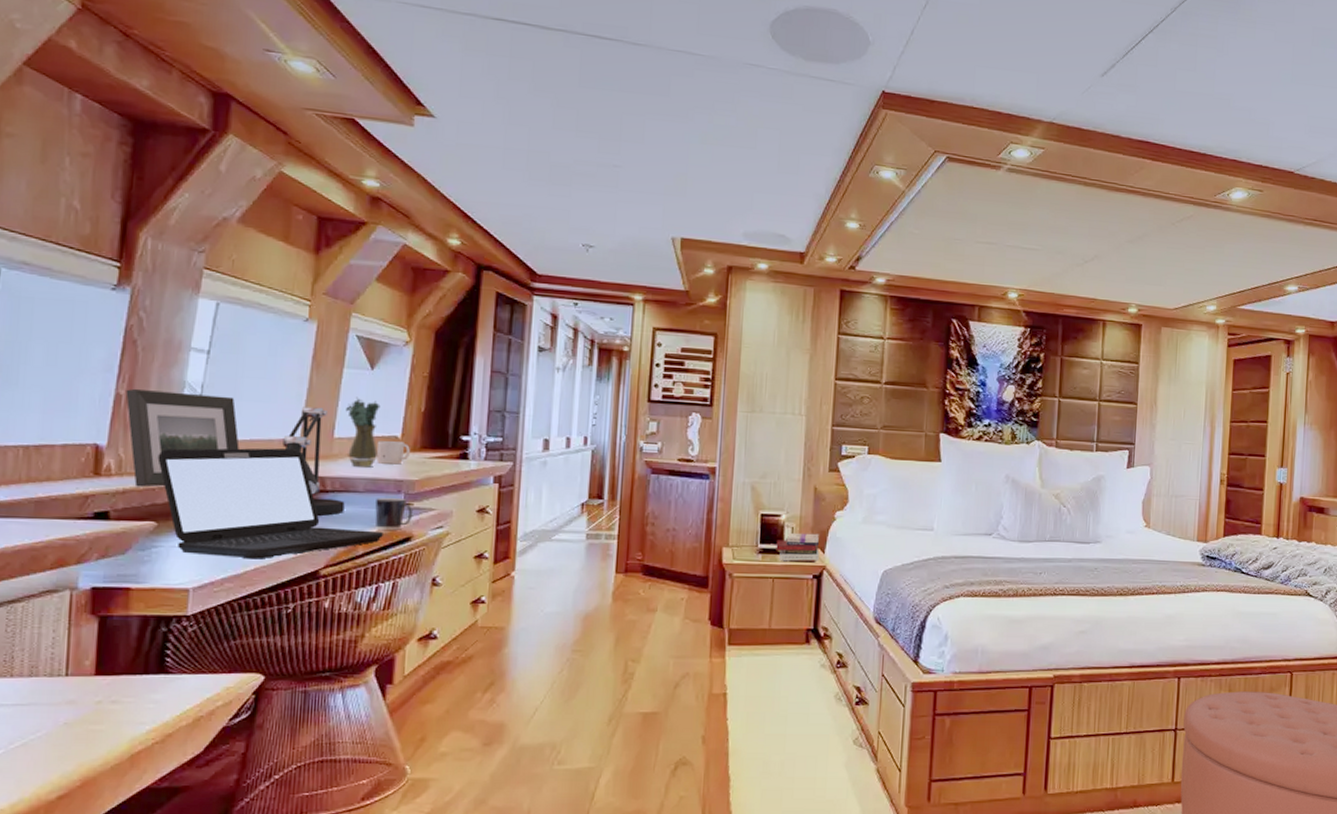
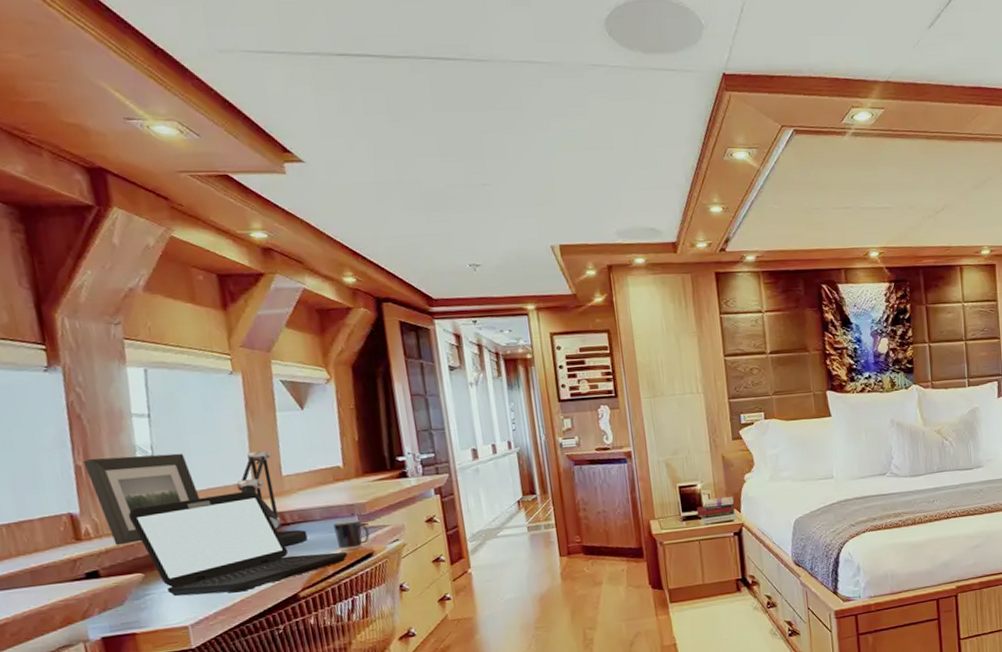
vase: present [346,397,381,468] -> none [287,436,326,499]
mug: present [376,441,410,465] -> none [322,470,354,493]

